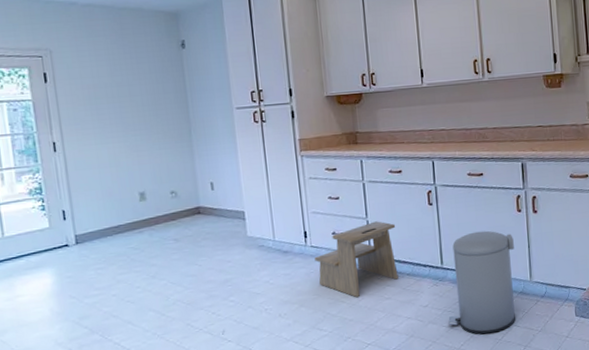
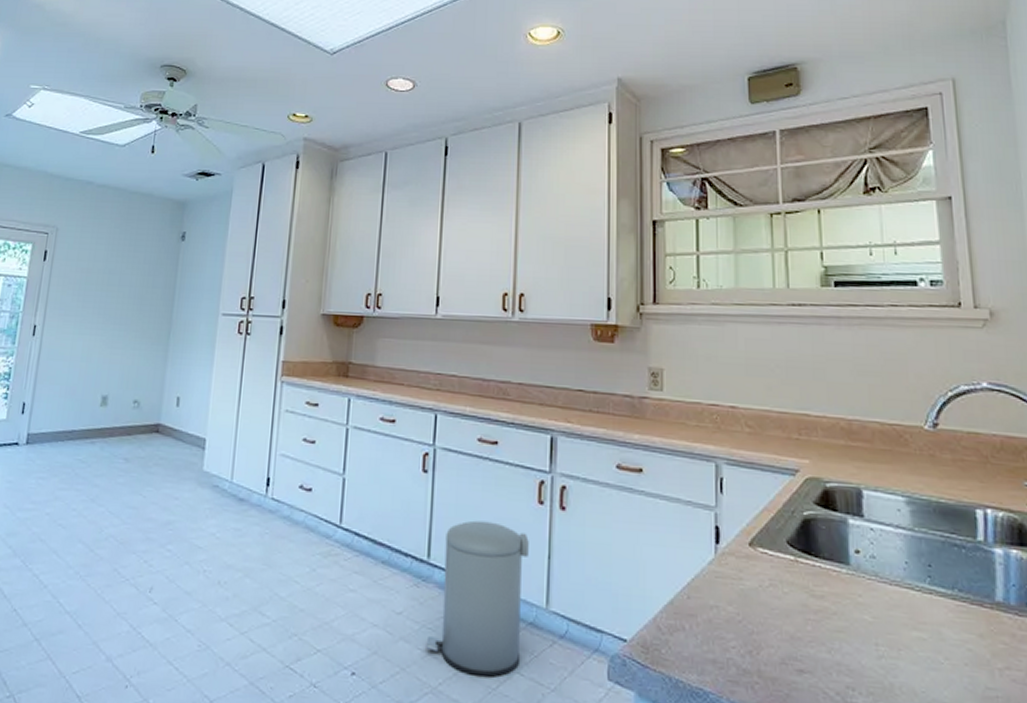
step stool: present [314,221,399,298] -> none [273,480,378,581]

